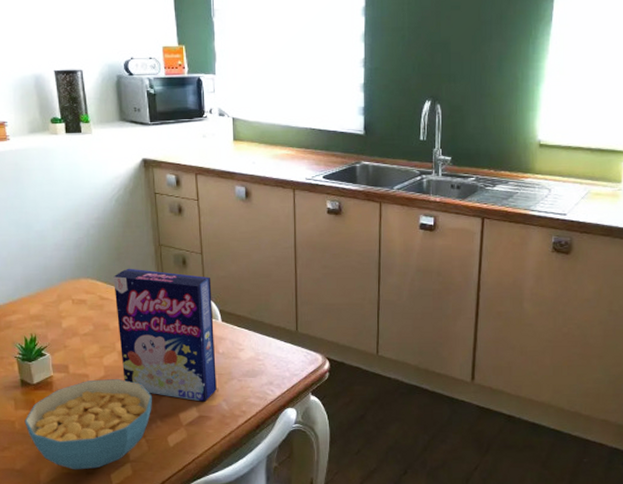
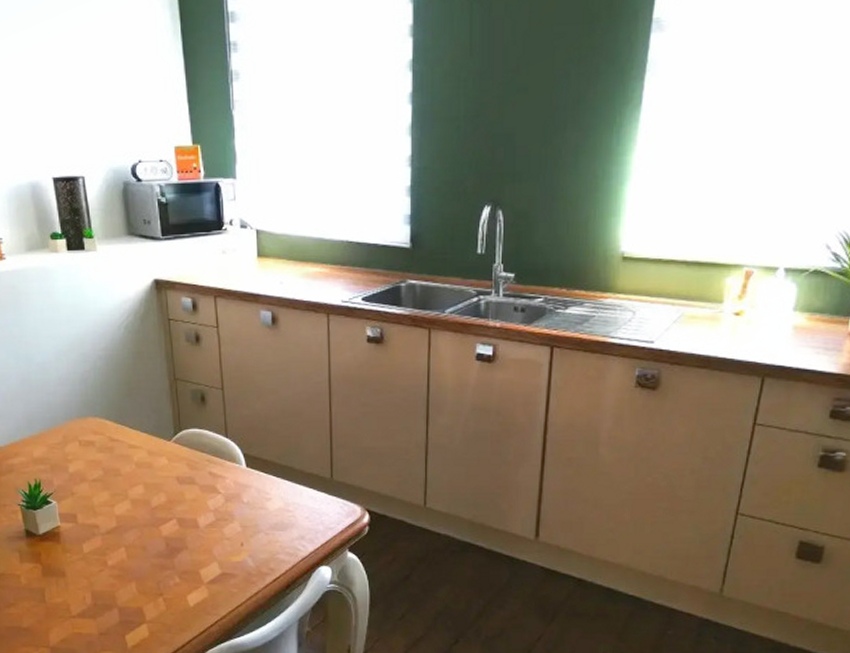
cereal bowl: present [24,379,153,470] -> none [31,531,170,630]
cereal box: present [113,268,217,402] -> none [124,405,241,557]

